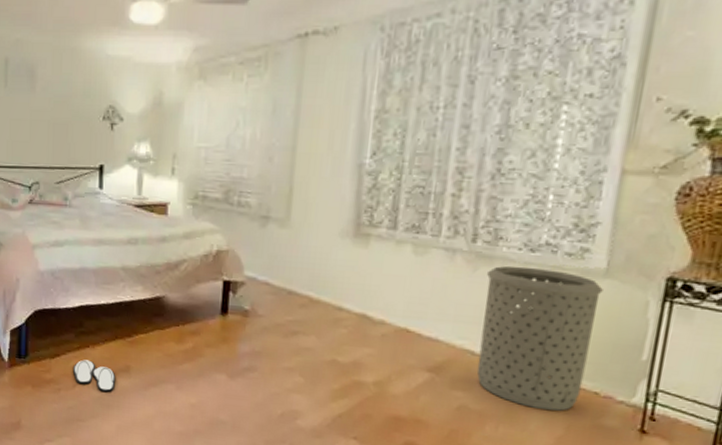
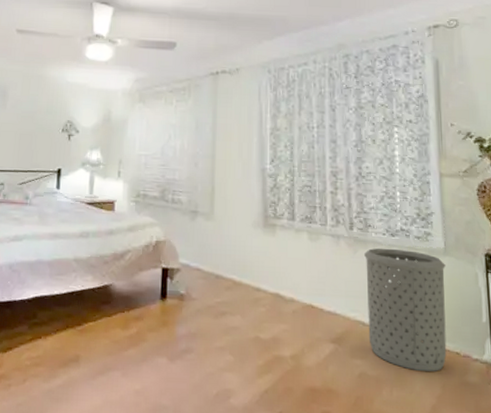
slippers: present [72,359,116,393] -> none [24,351,66,385]

